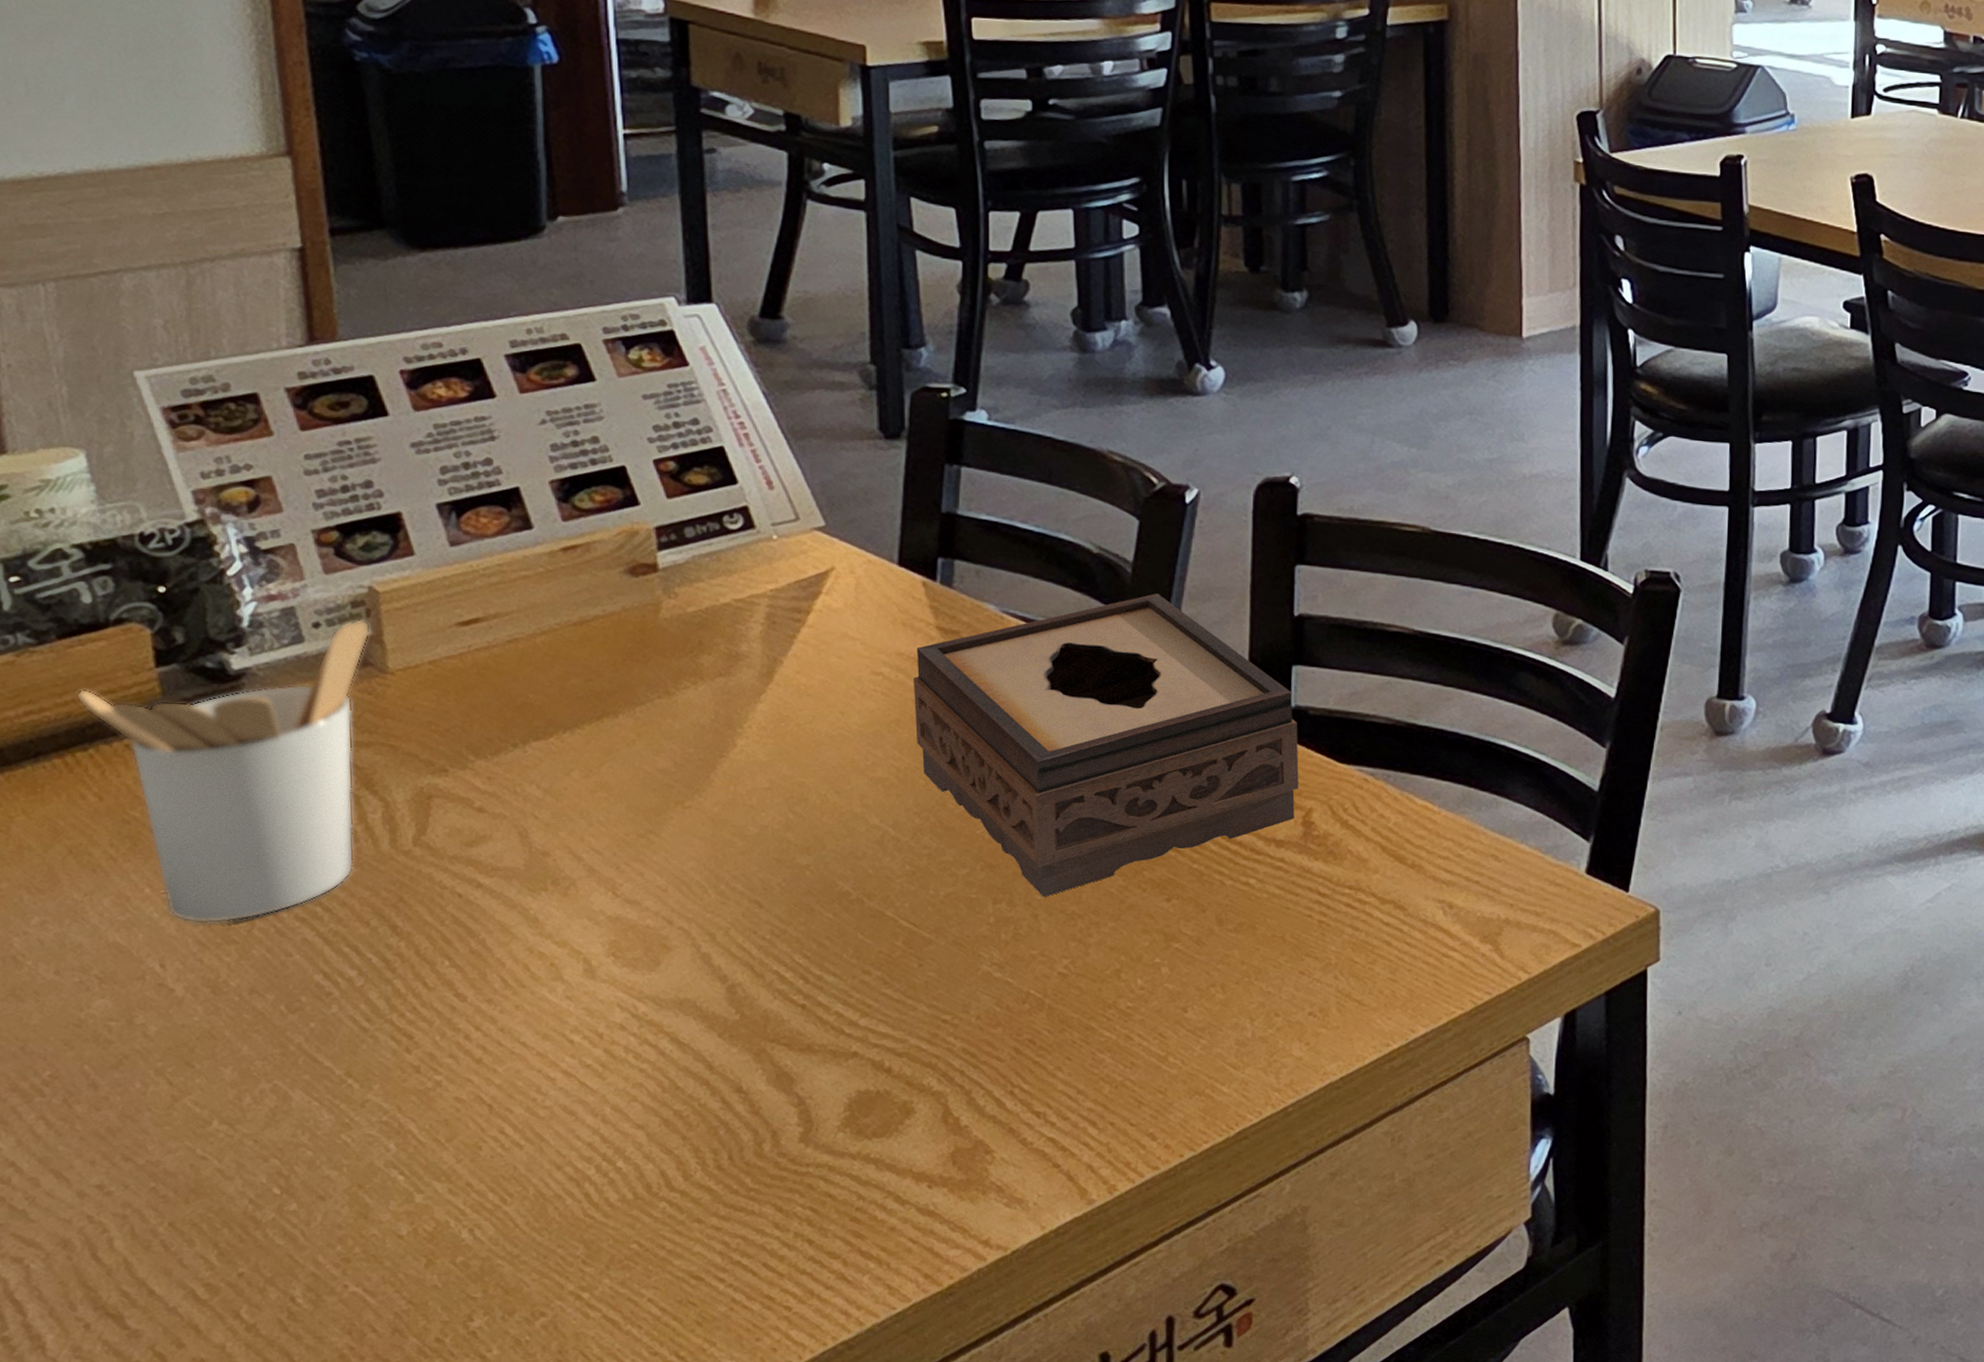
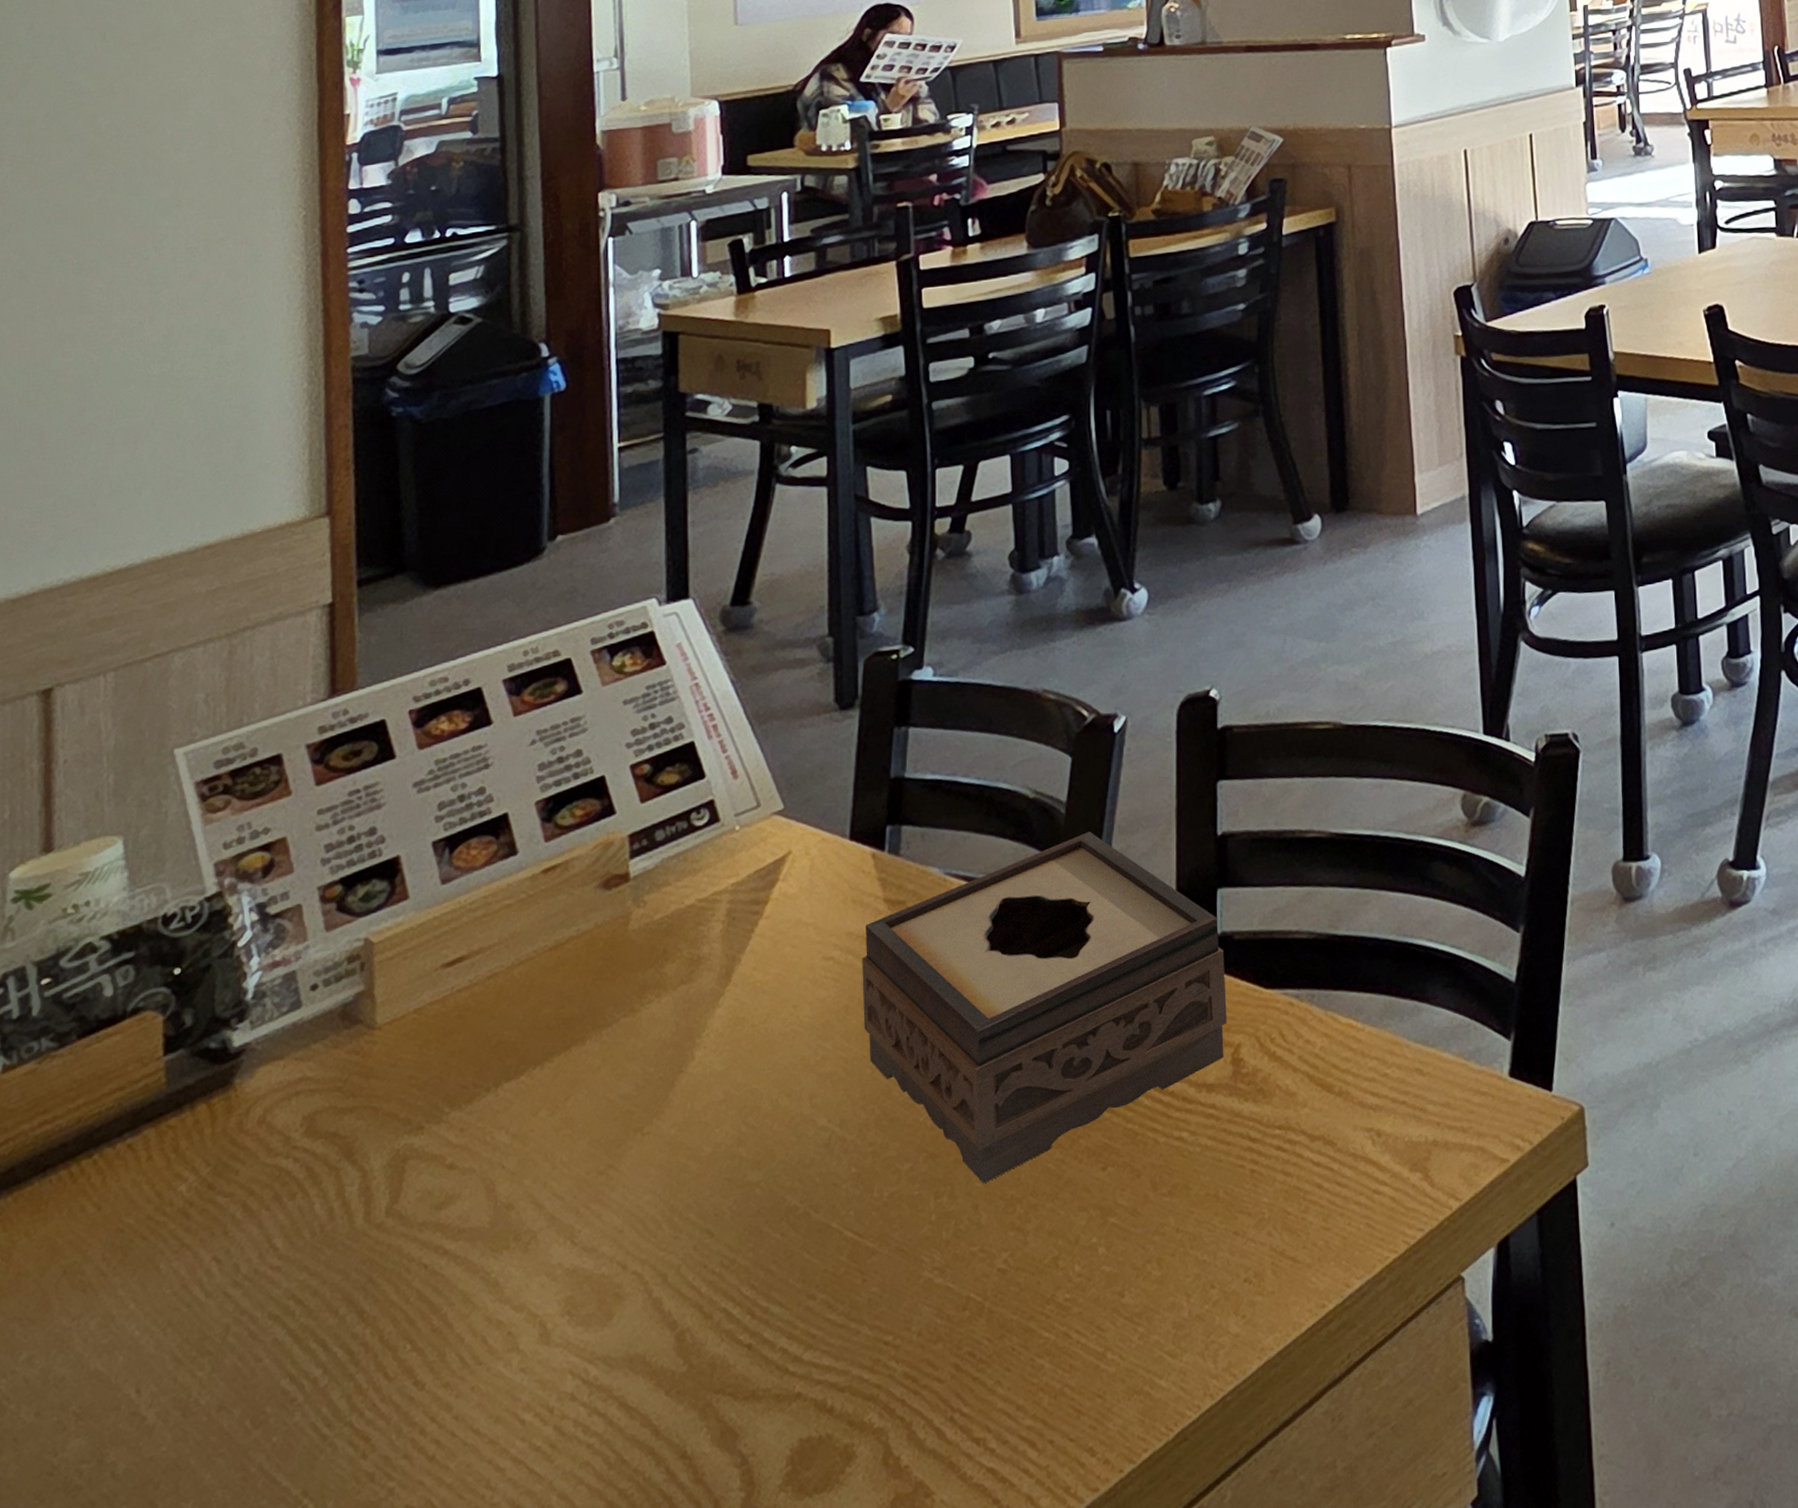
utensil holder: present [75,619,371,924] -> none [87,975,363,1337]

